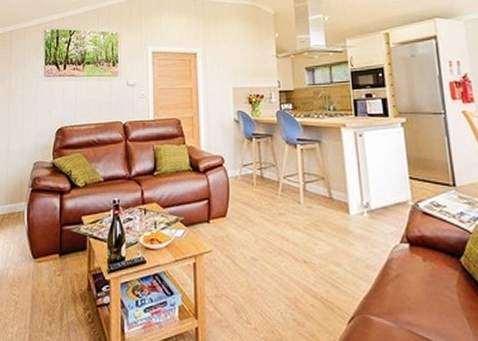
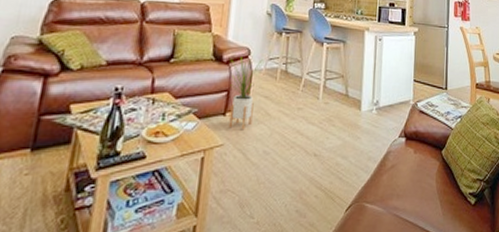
house plant: none [206,161,237,235] -> present [228,53,263,129]

